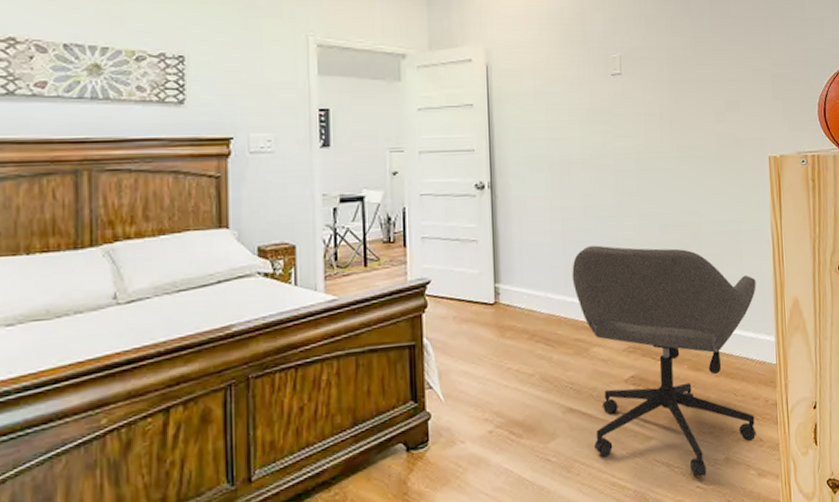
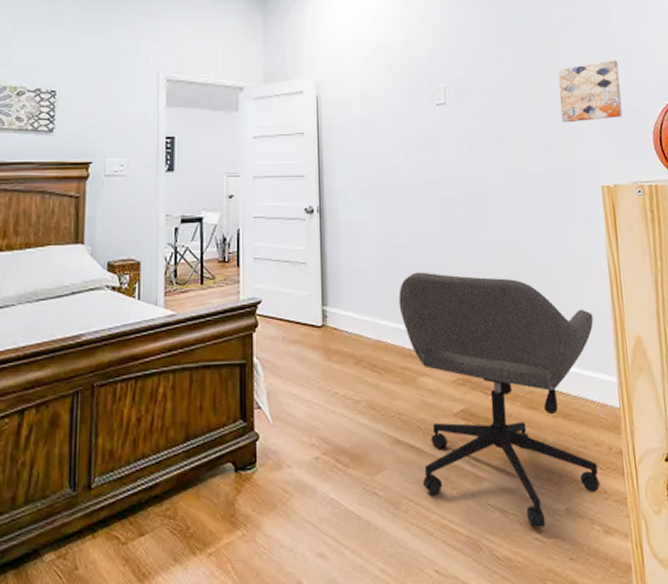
wall art: none [732,31,791,94] -> present [558,60,622,123]

